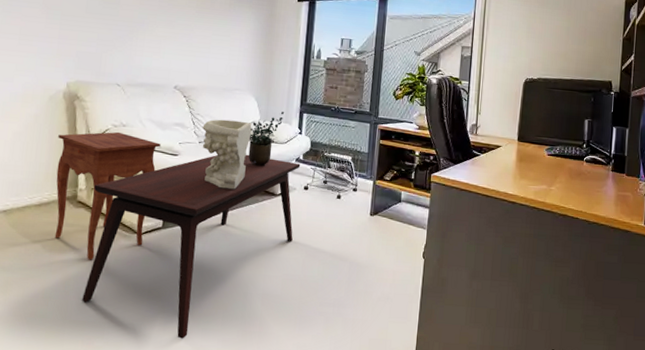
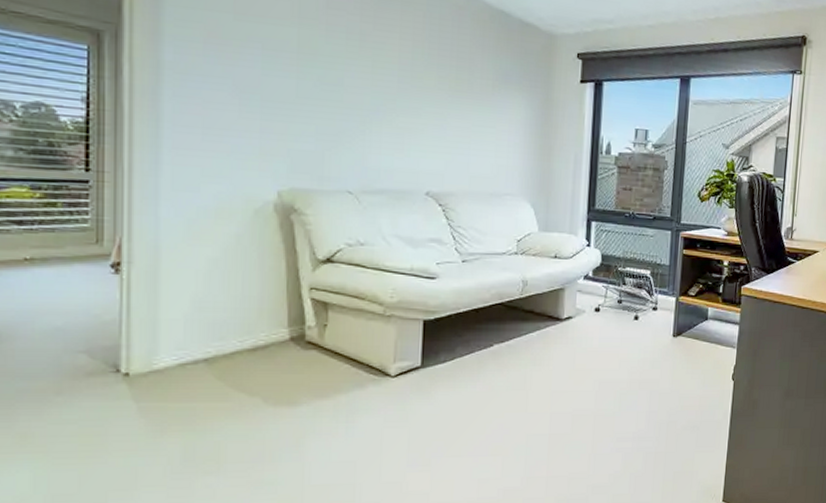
side table: present [54,131,161,260] -> none [272,252,412,412]
coffee table: present [82,154,301,339] -> none [323,273,590,493]
decorative bowl: present [202,119,252,190] -> none [466,232,529,316]
potted plant: present [248,112,285,167] -> none [525,220,569,288]

